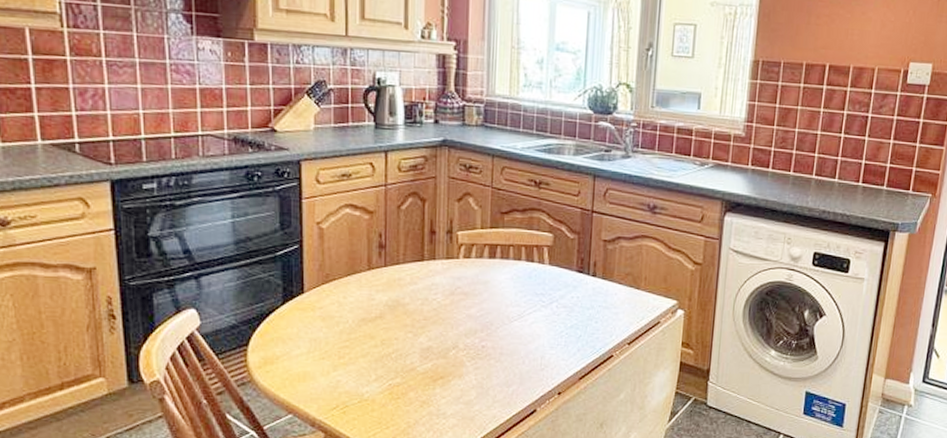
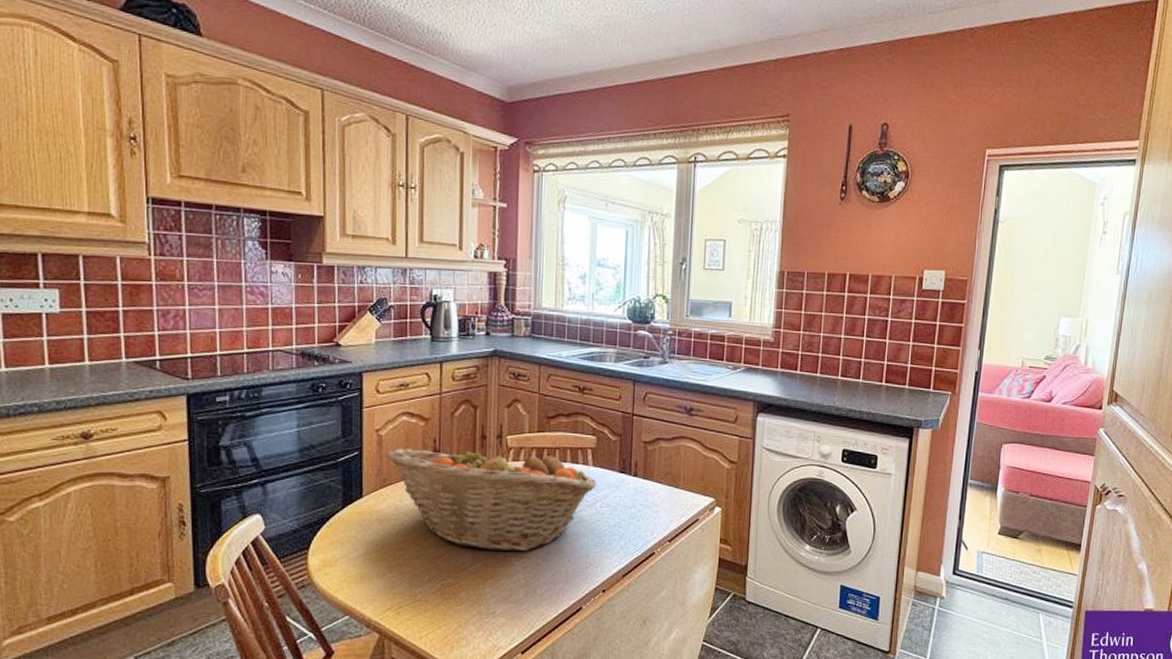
fruit basket: none [328,241,553,352] -> present [386,445,597,552]

